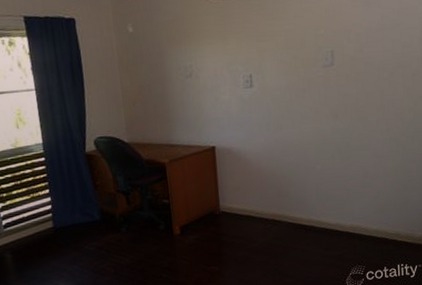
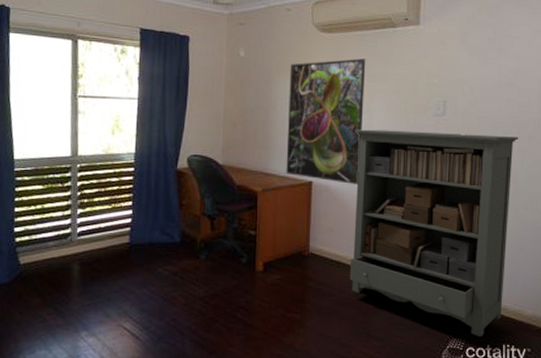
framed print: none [179,18,258,144] -> present [286,58,366,185]
bookshelf: none [250,77,404,261] -> present [349,129,519,337]

